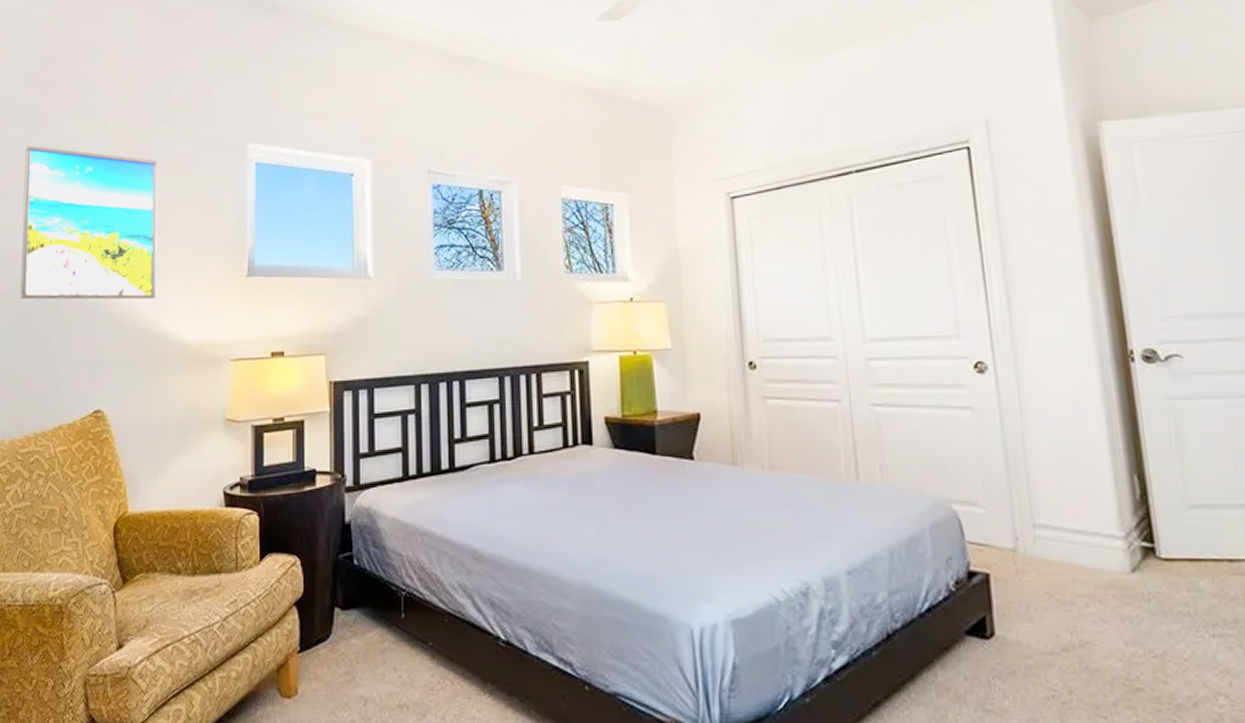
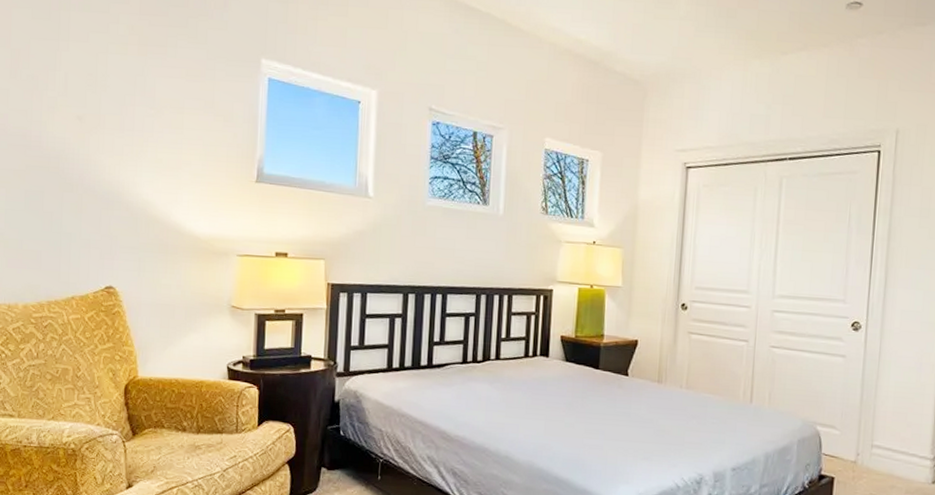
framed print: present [20,145,158,300] -> none [31,28,172,193]

